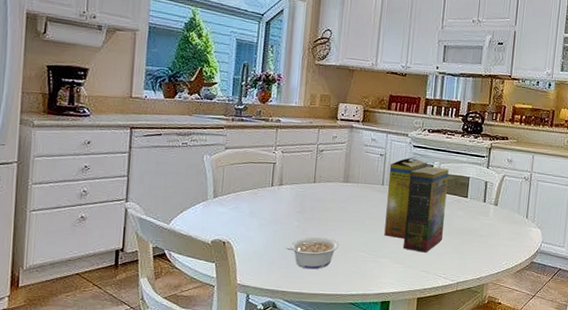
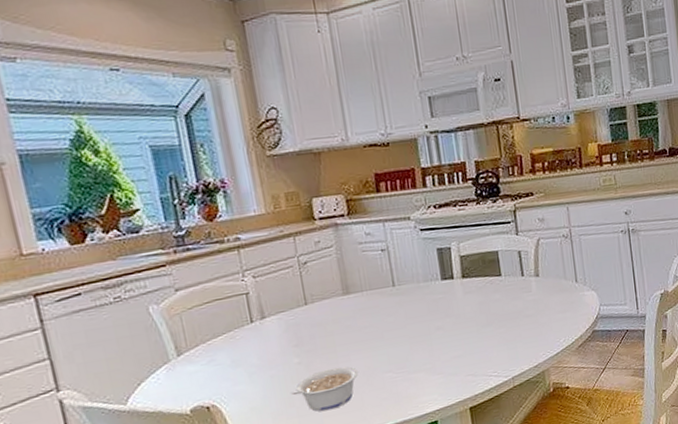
cereal box: present [384,156,449,253] -> none [396,241,483,356]

